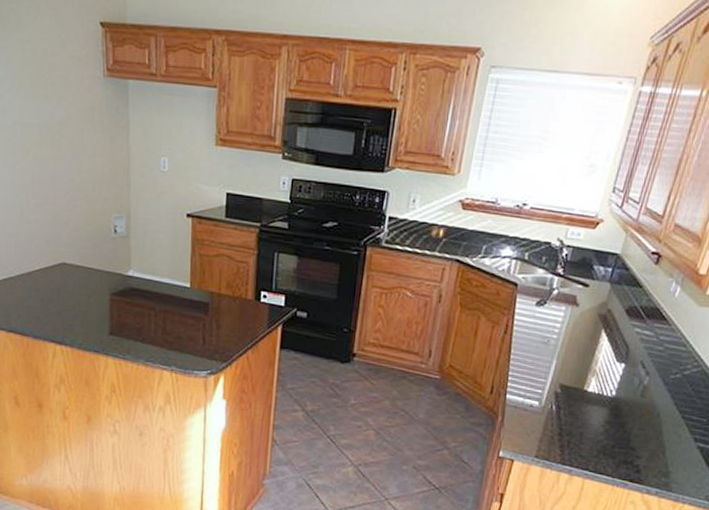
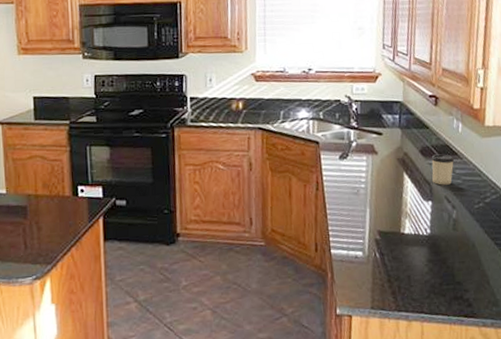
cup: none [632,316,661,350] -> present [431,154,454,185]

